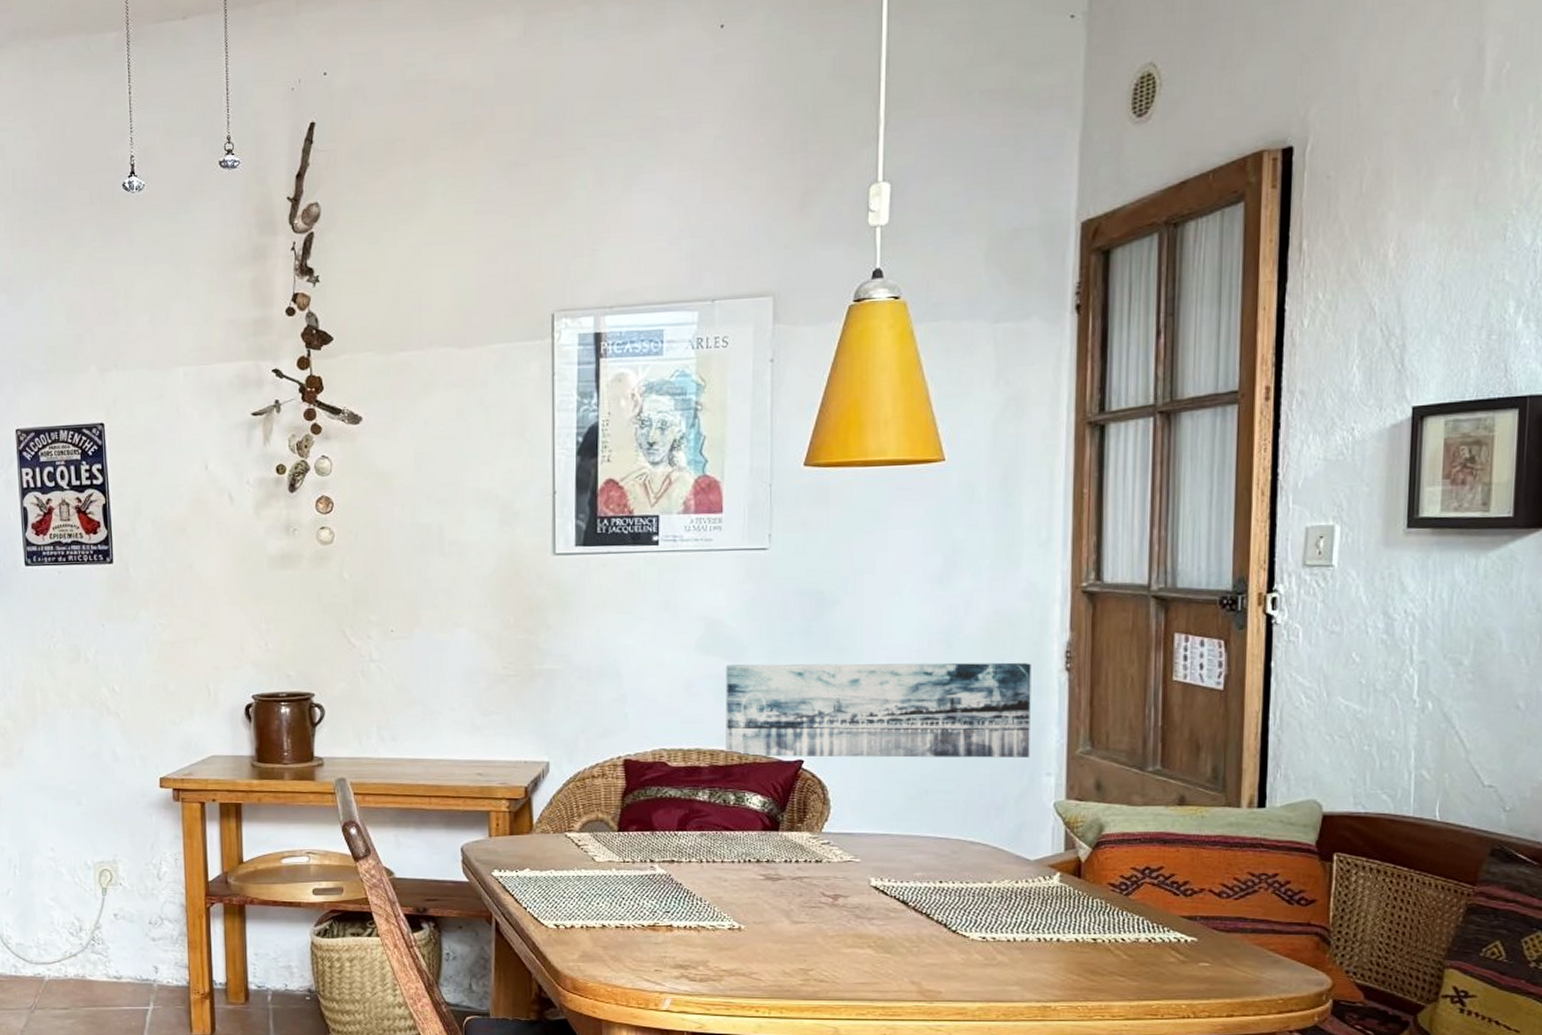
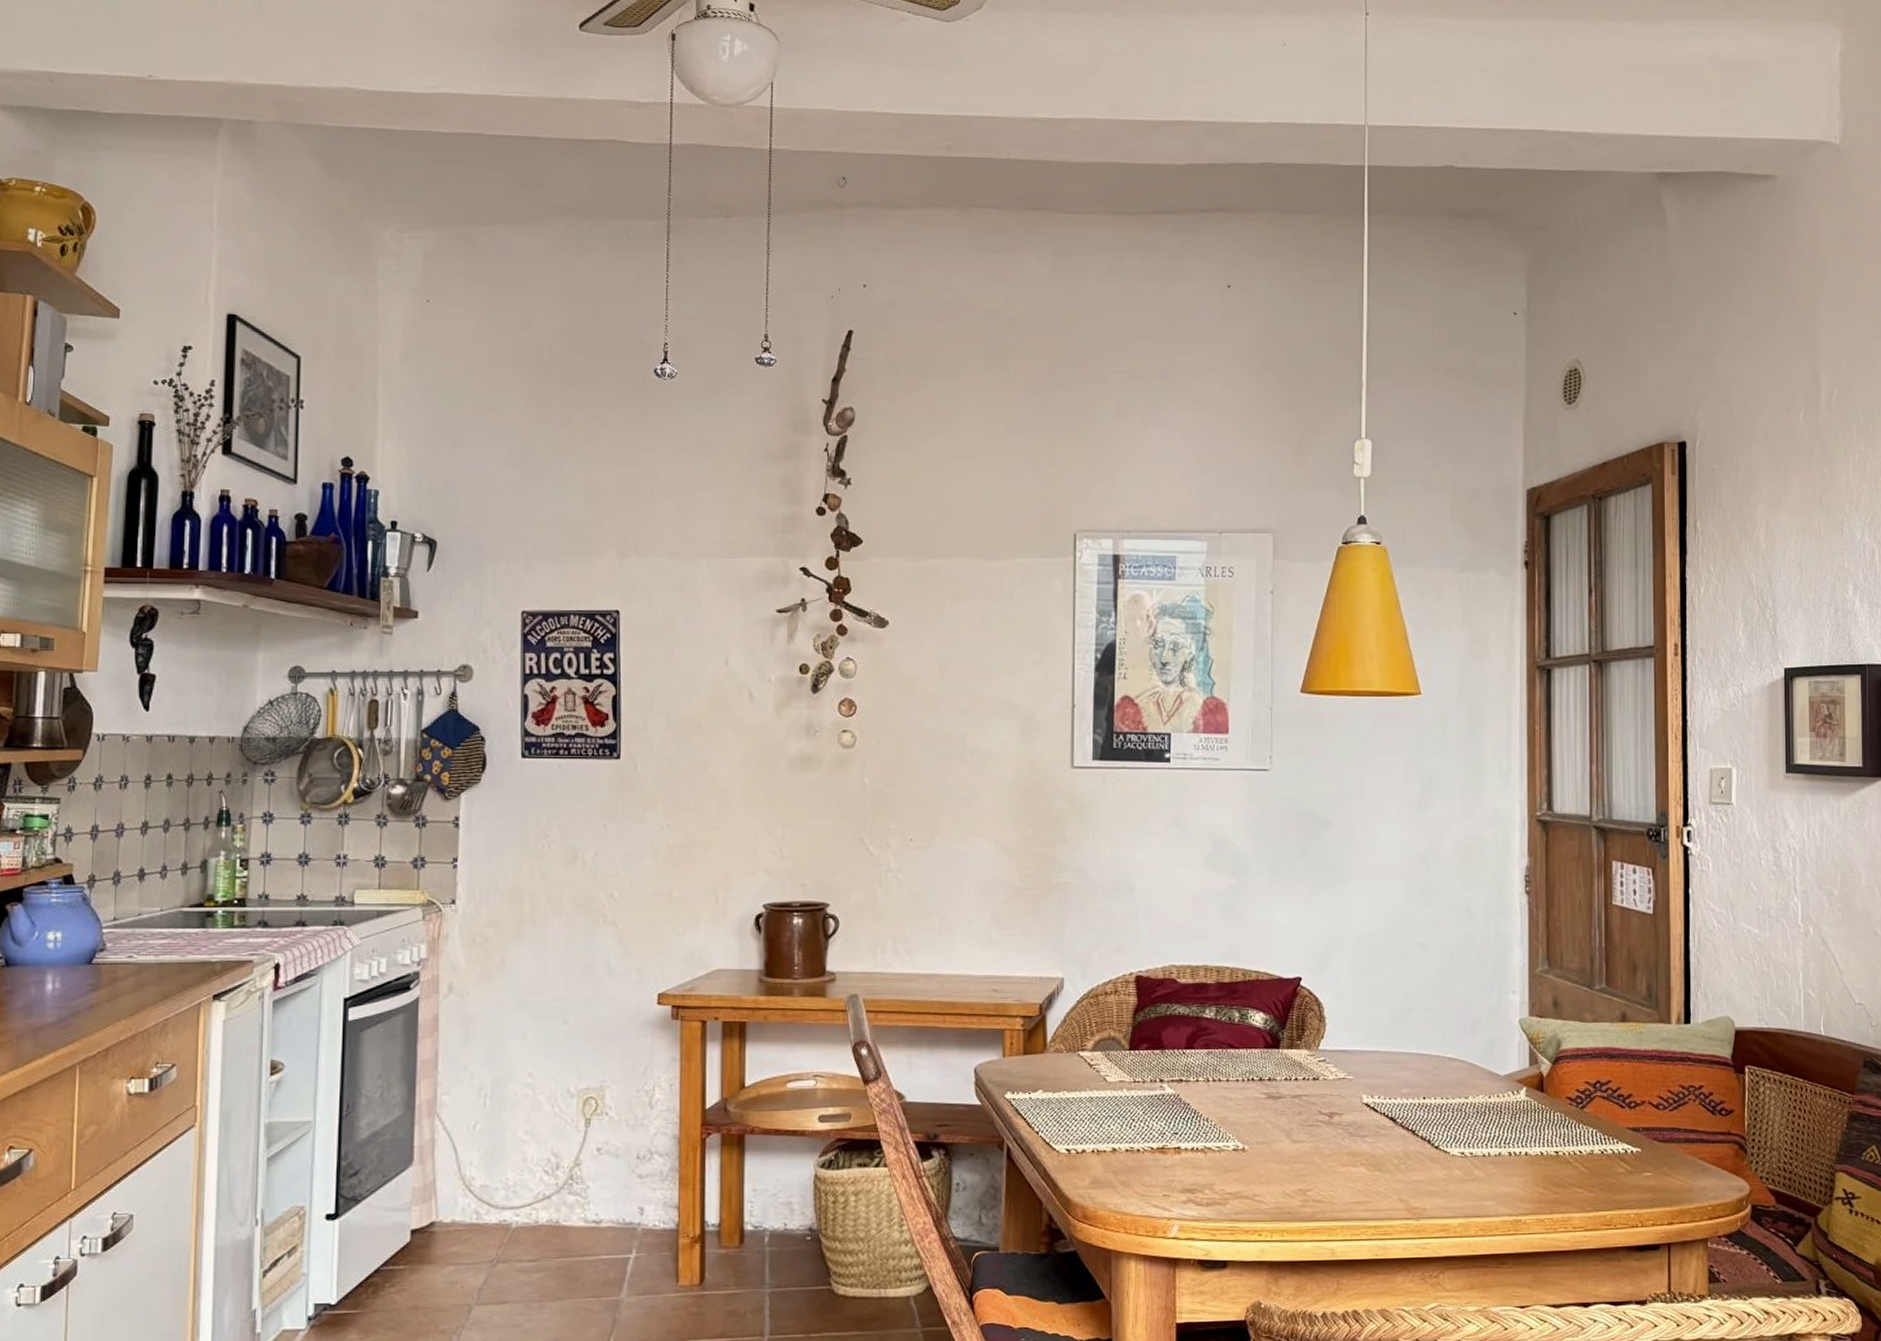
wall art: present [725,662,1032,758] -> none [1231,882,1498,976]

